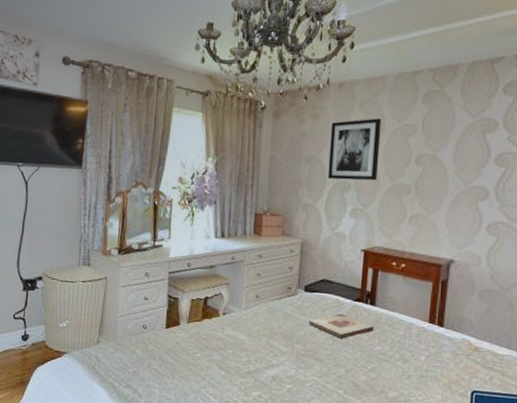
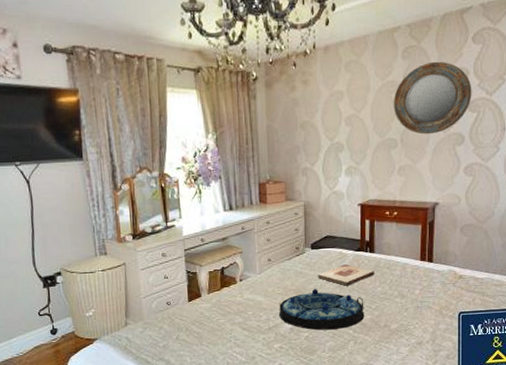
serving tray: none [260,336,359,387] -> present [278,289,364,330]
wall art: present [327,118,382,181] -> none [320,78,367,142]
home mirror: none [408,109,501,185] -> present [393,61,472,135]

